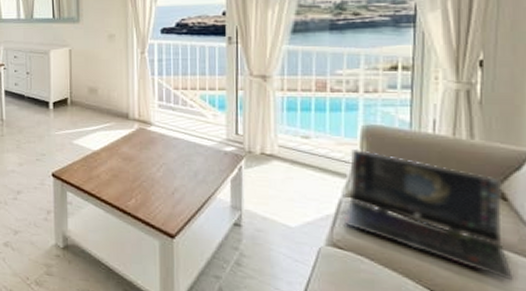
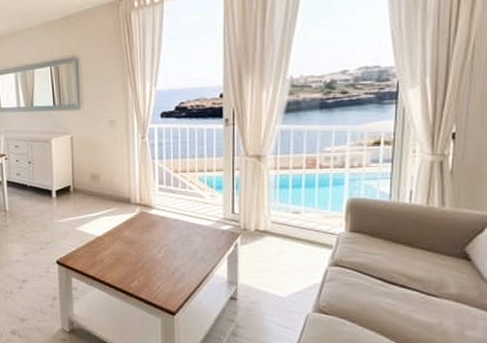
laptop computer: present [343,148,515,281] -> none [328,220,474,332]

